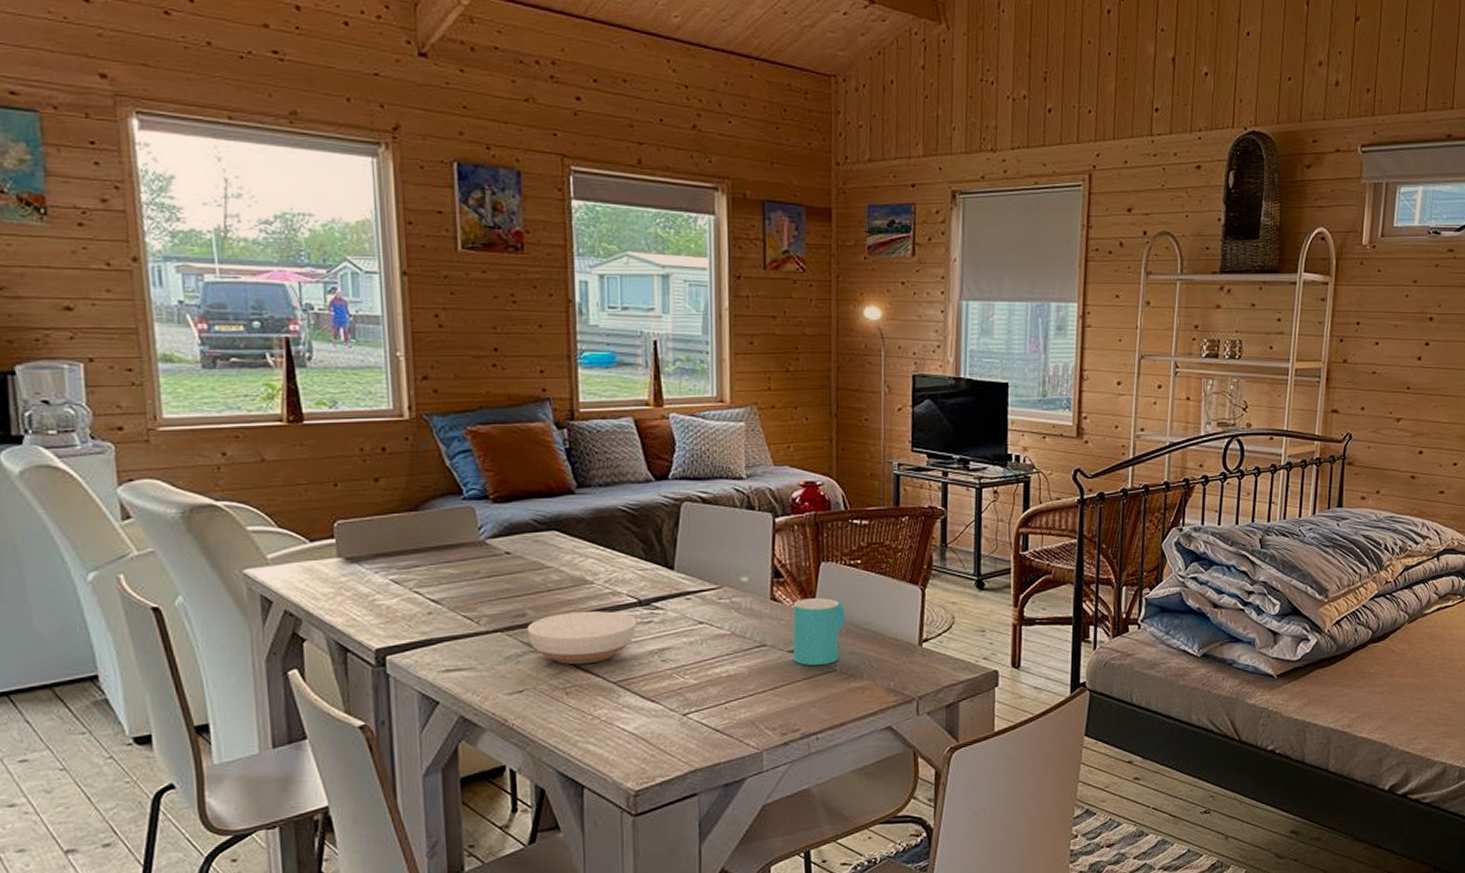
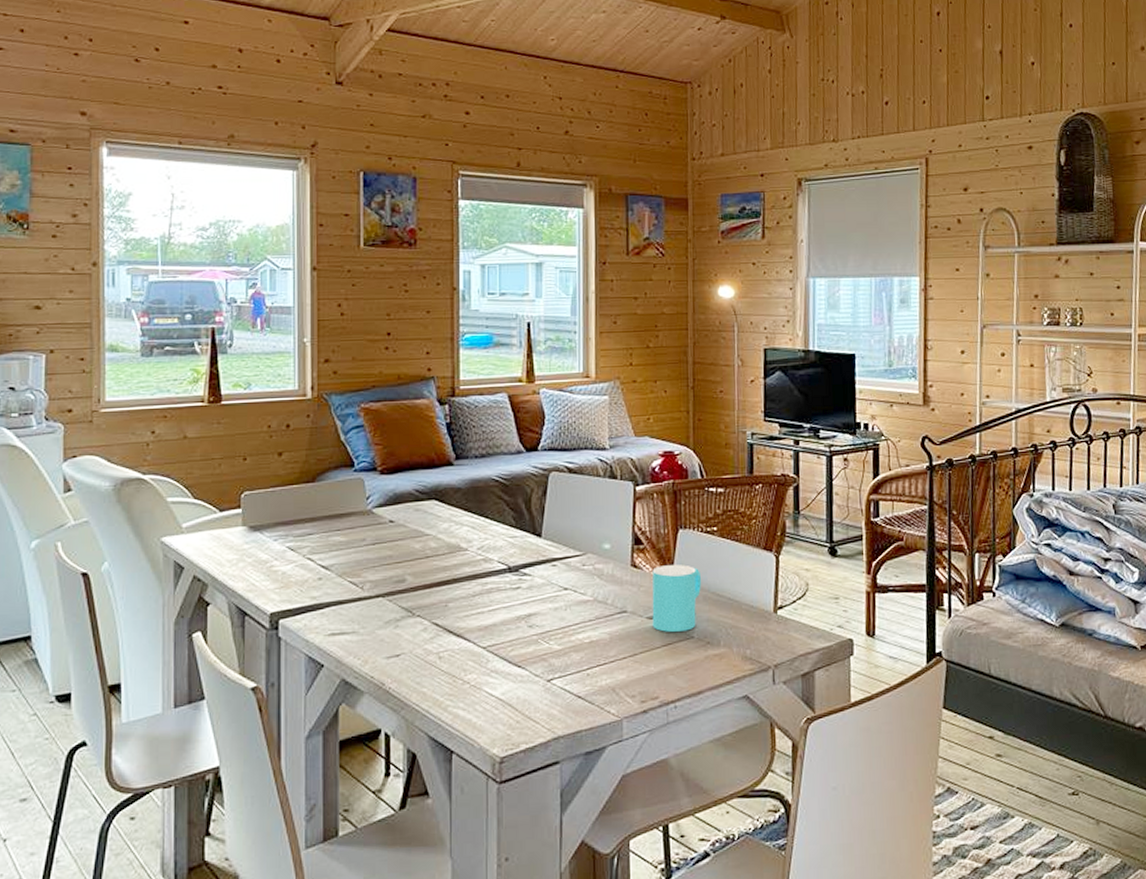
bowl: present [527,610,637,665] -> none [406,576,506,630]

